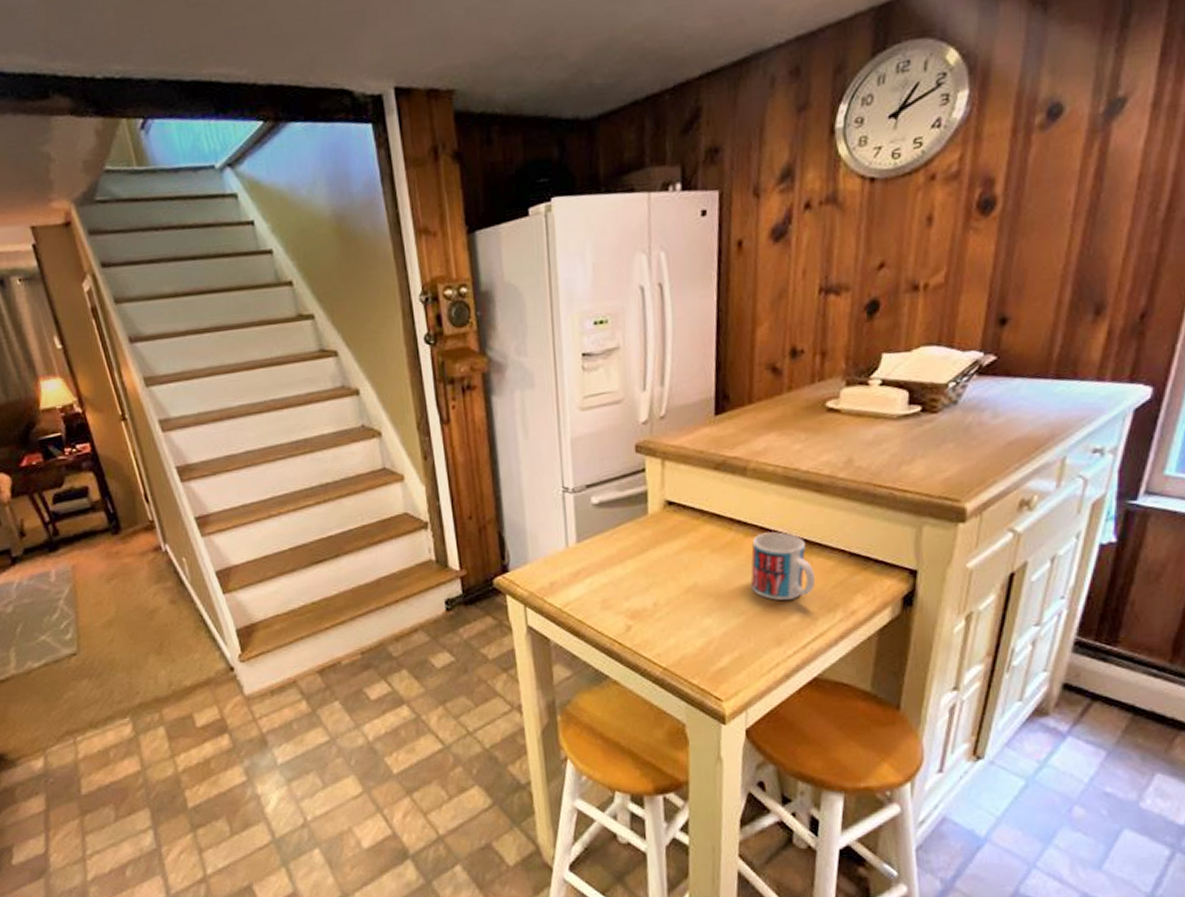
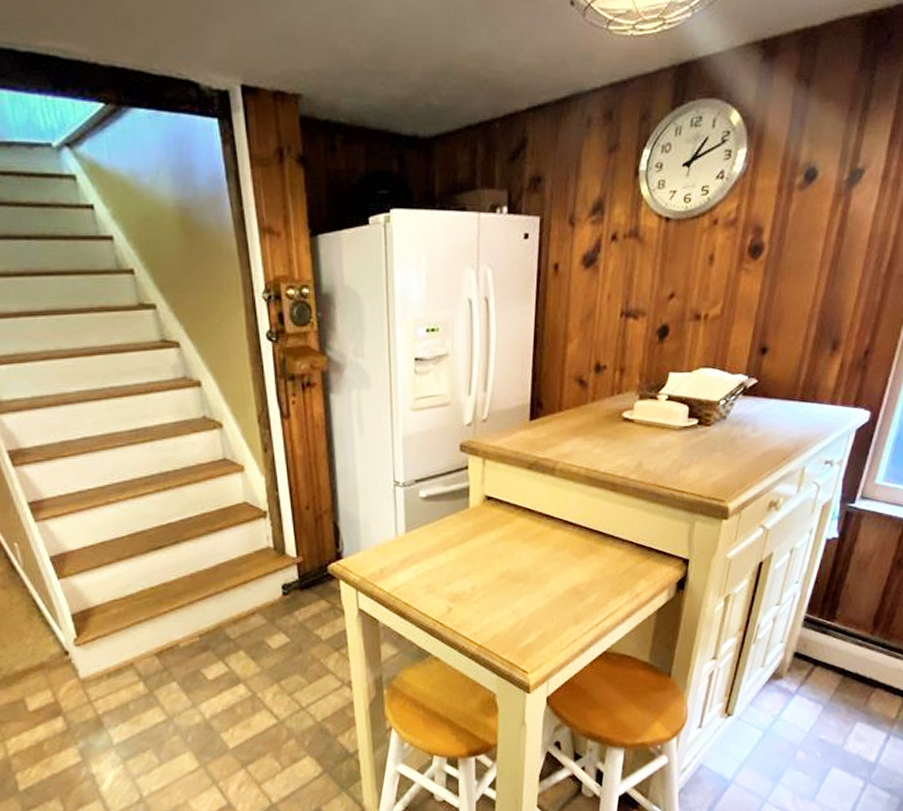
mug: present [750,532,816,600] -> none [554,525,609,585]

